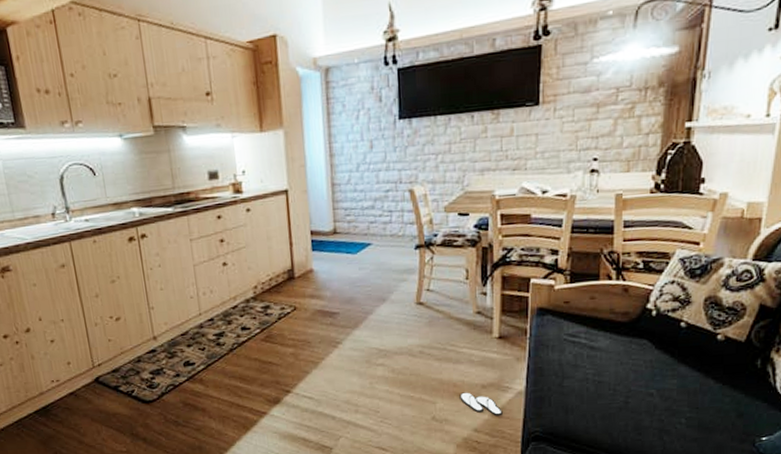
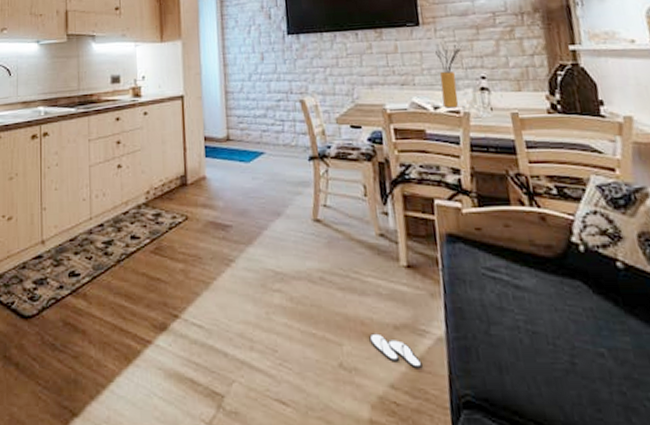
vase: none [552,122,581,192] -> present [435,41,463,108]

